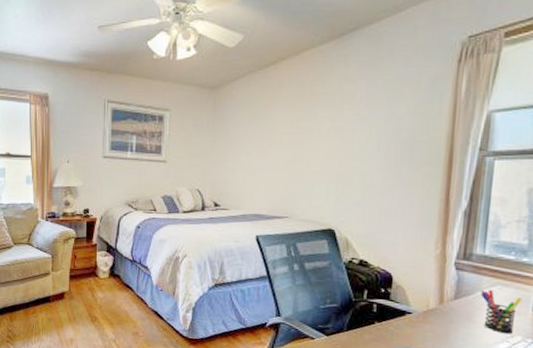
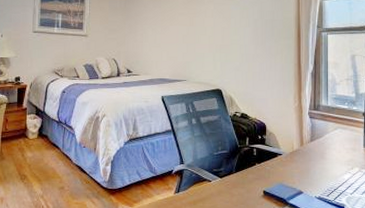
pen holder: present [480,290,522,334] -> none [328,133,355,167]

